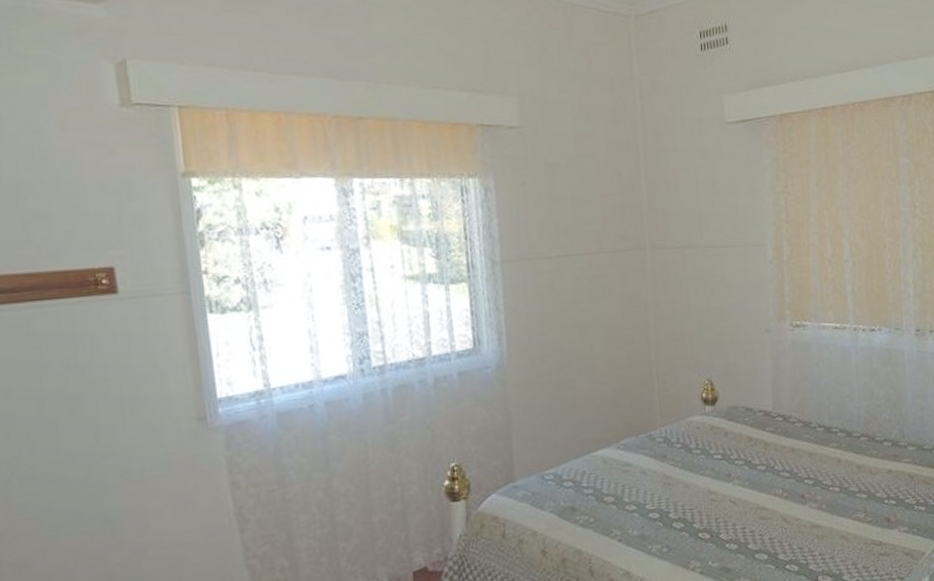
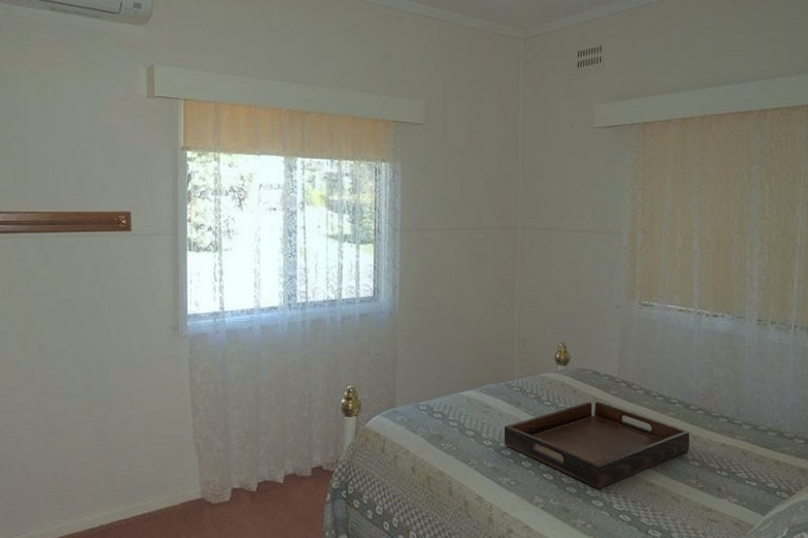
serving tray: none [648,442,855,541] -> present [504,402,690,489]

